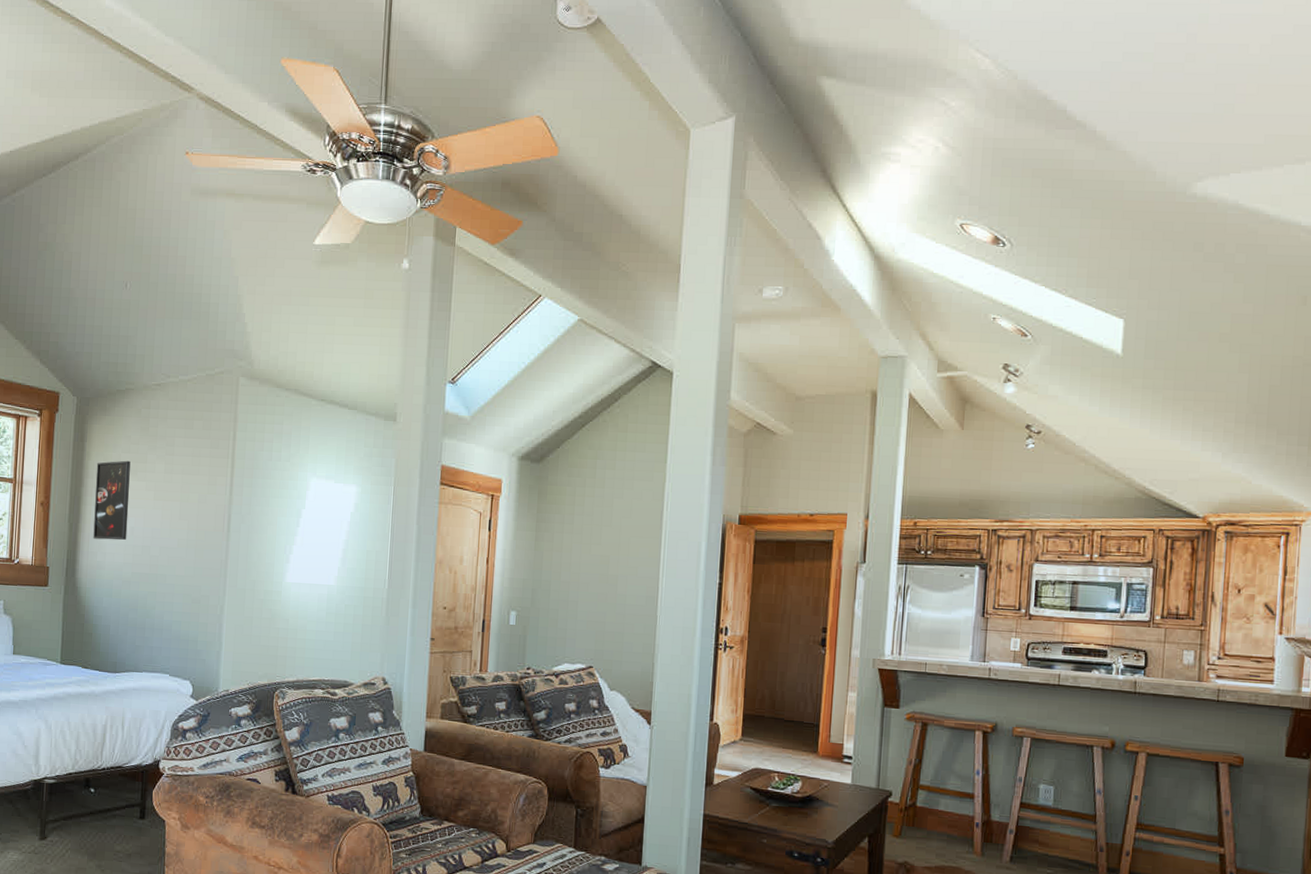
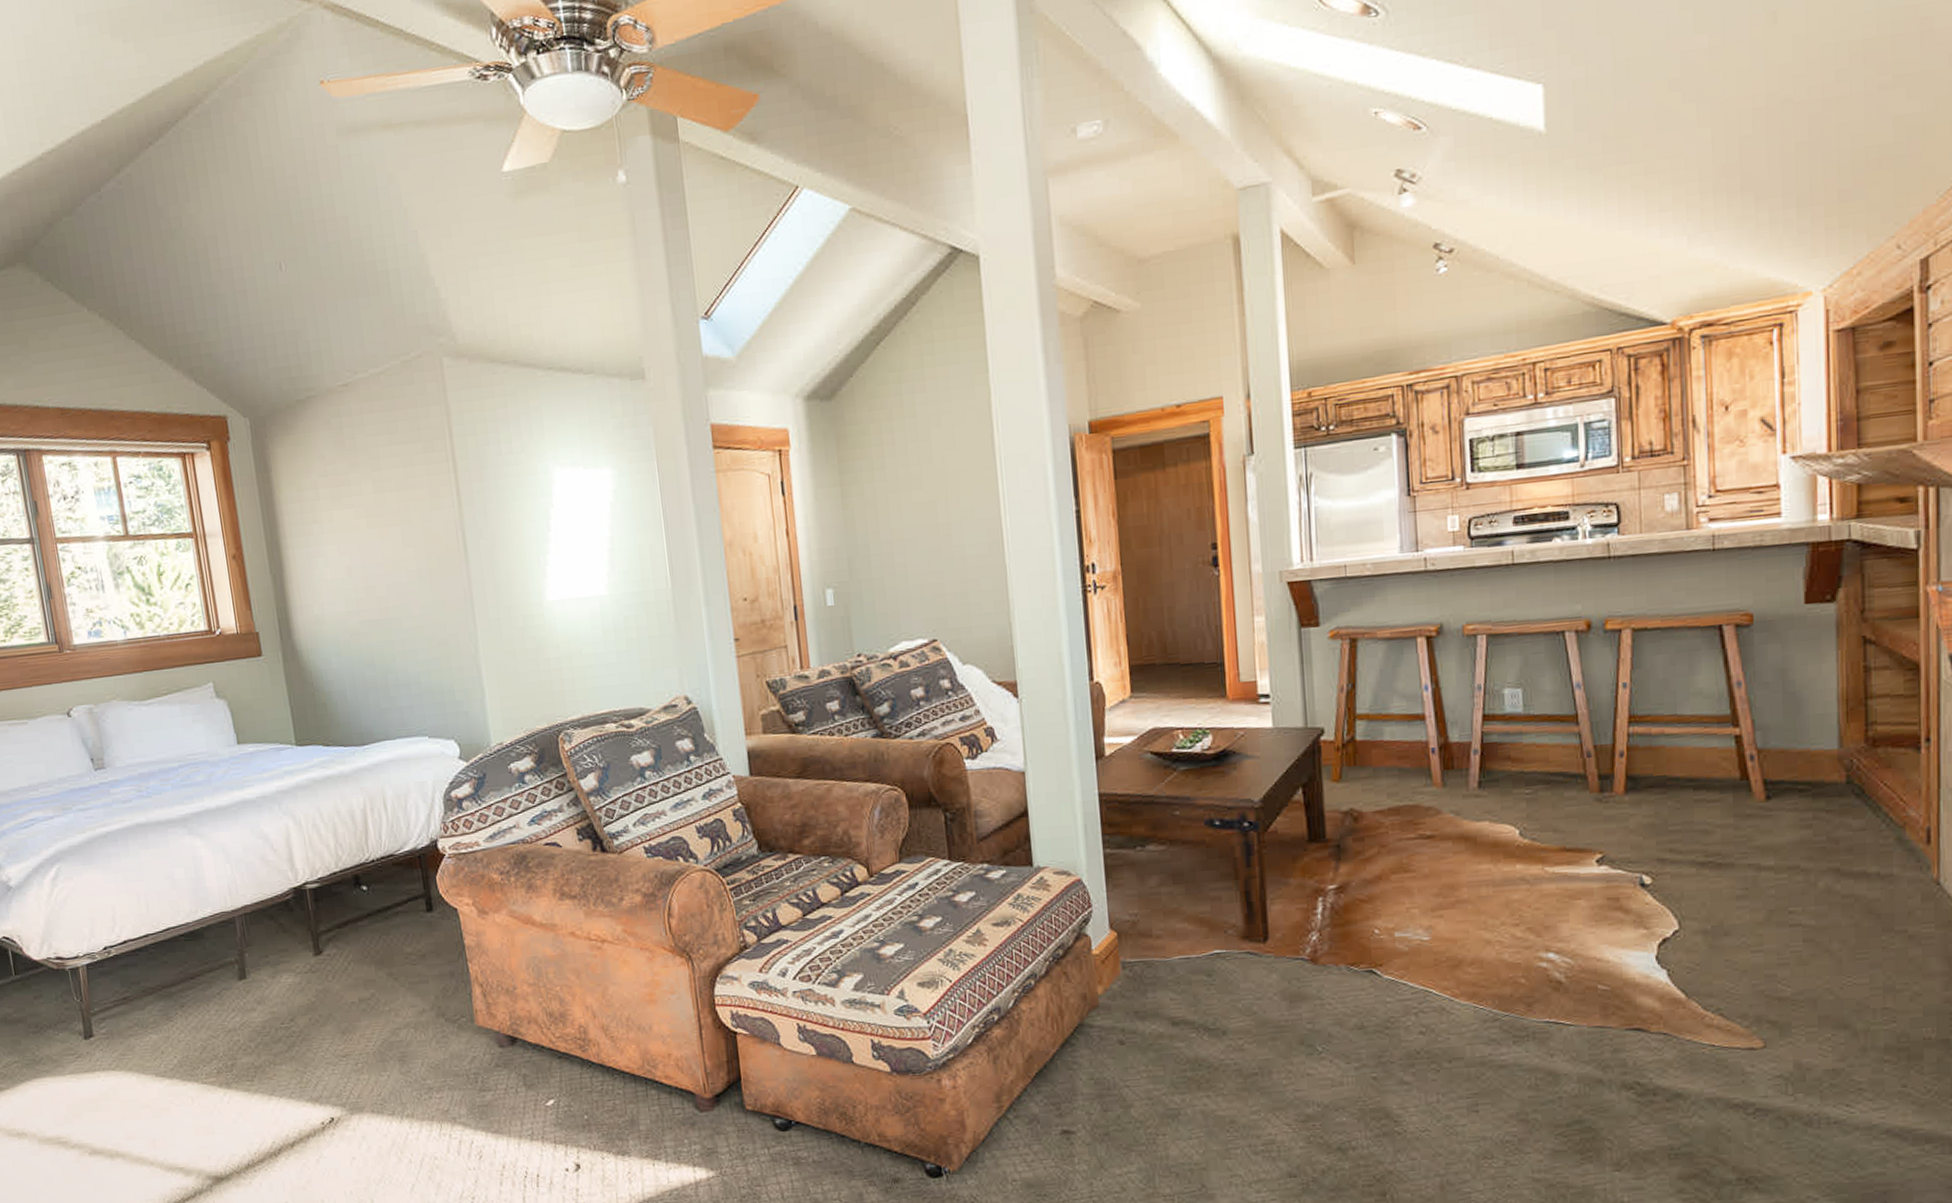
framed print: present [93,460,131,541] -> none [289,485,345,589]

